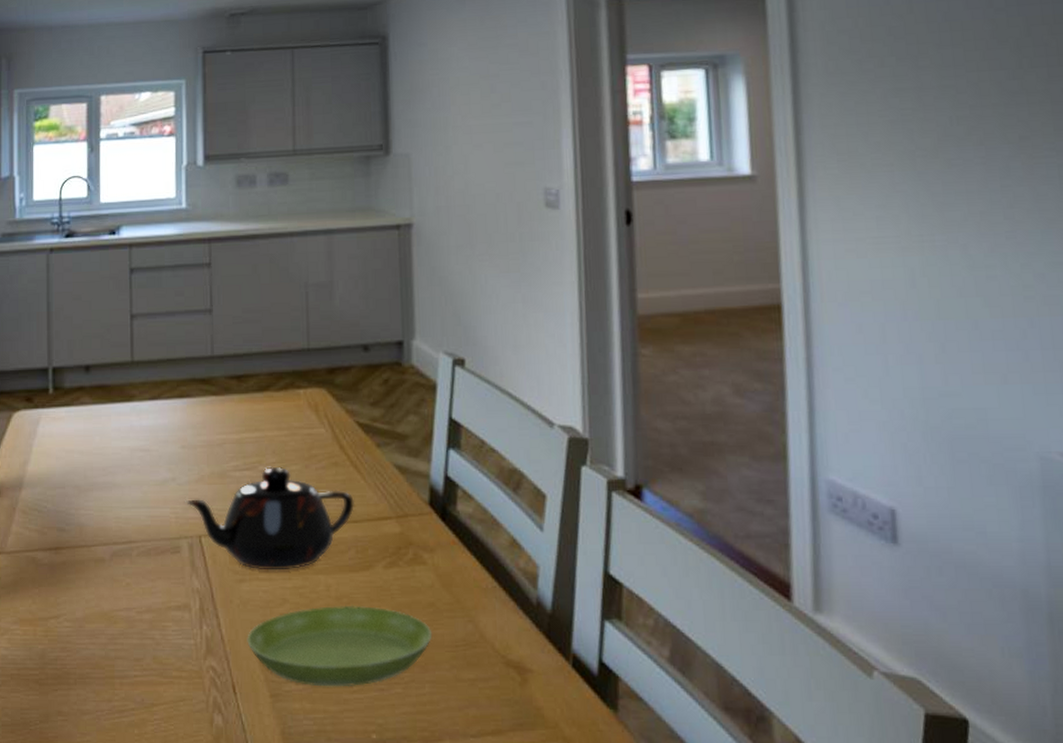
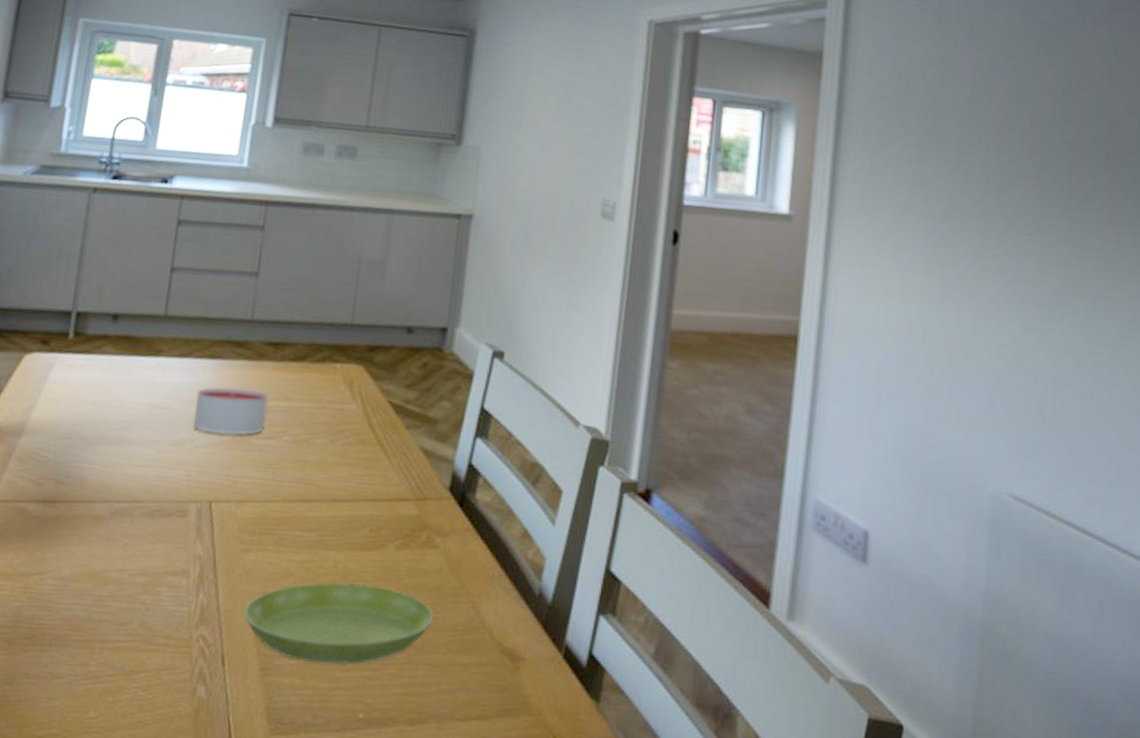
candle: none [172,424,240,470] -> present [192,387,269,436]
teapot: present [185,466,354,571] -> none [200,437,376,544]

